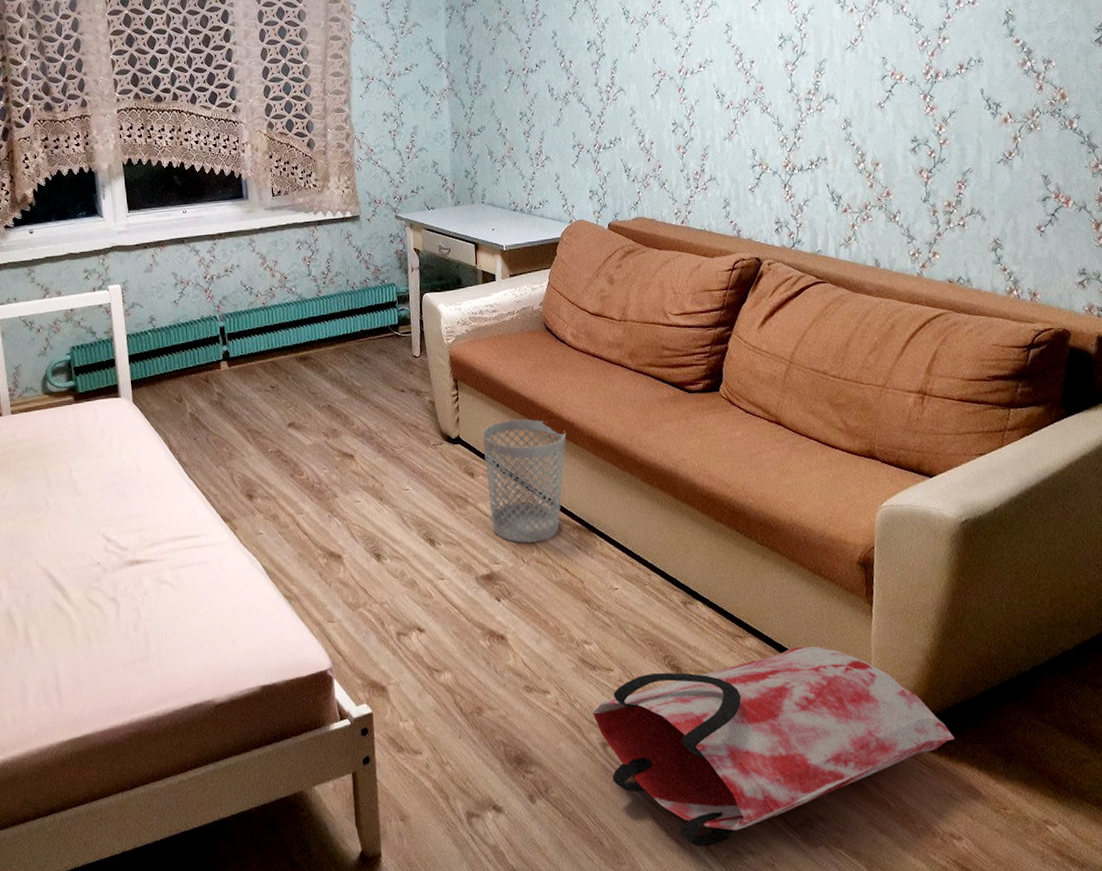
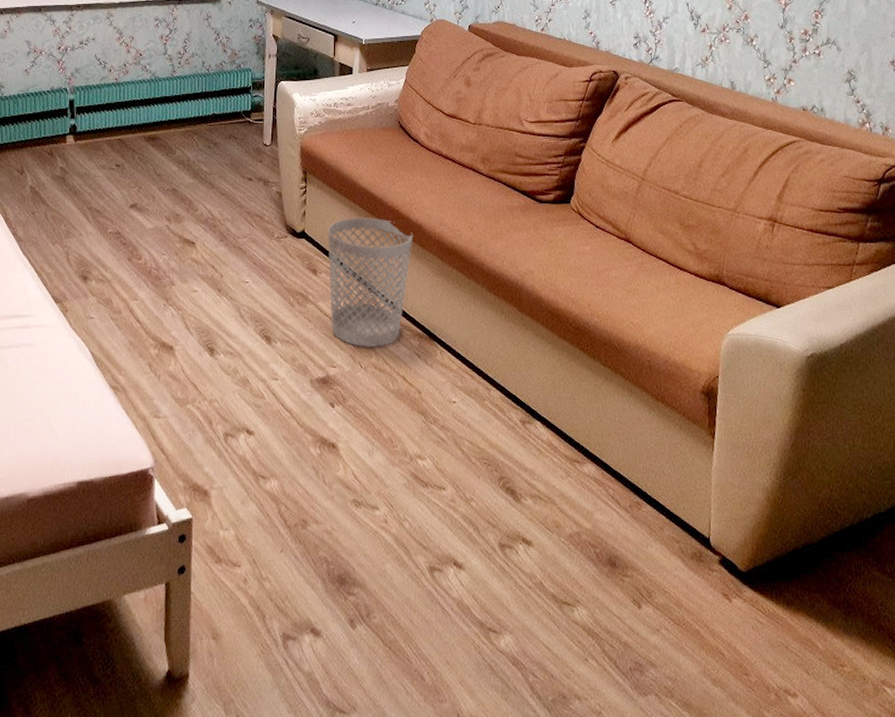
bag: present [592,646,955,847] -> none [422,476,793,688]

